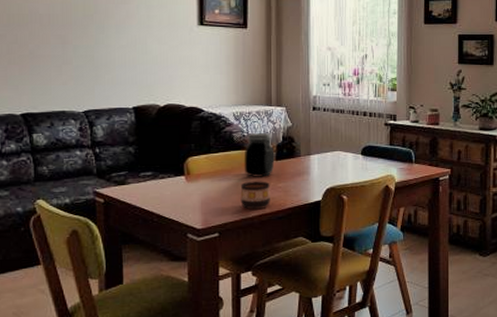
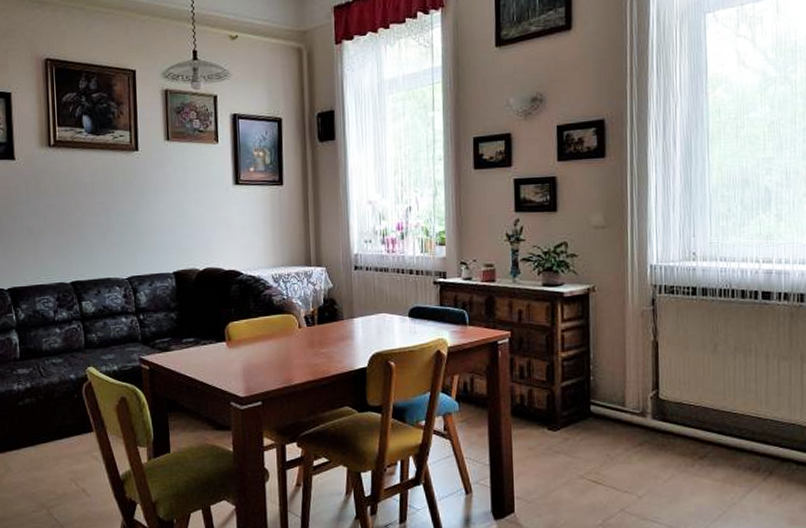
cup: present [240,181,270,210] -> none [282,346,313,377]
jar: present [244,133,274,178] -> none [284,295,316,344]

